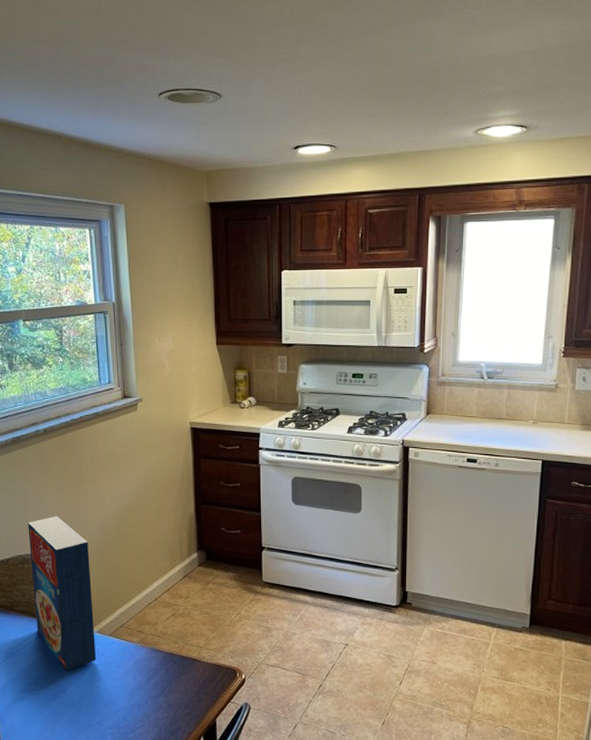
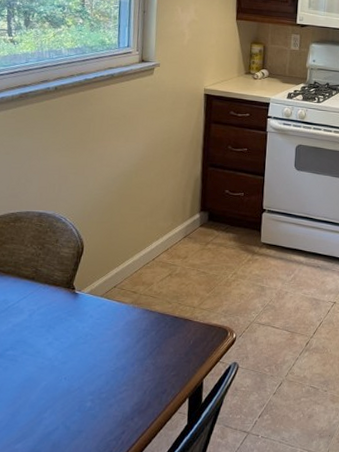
cereal box: present [28,516,96,671] -> none [22,174,89,334]

